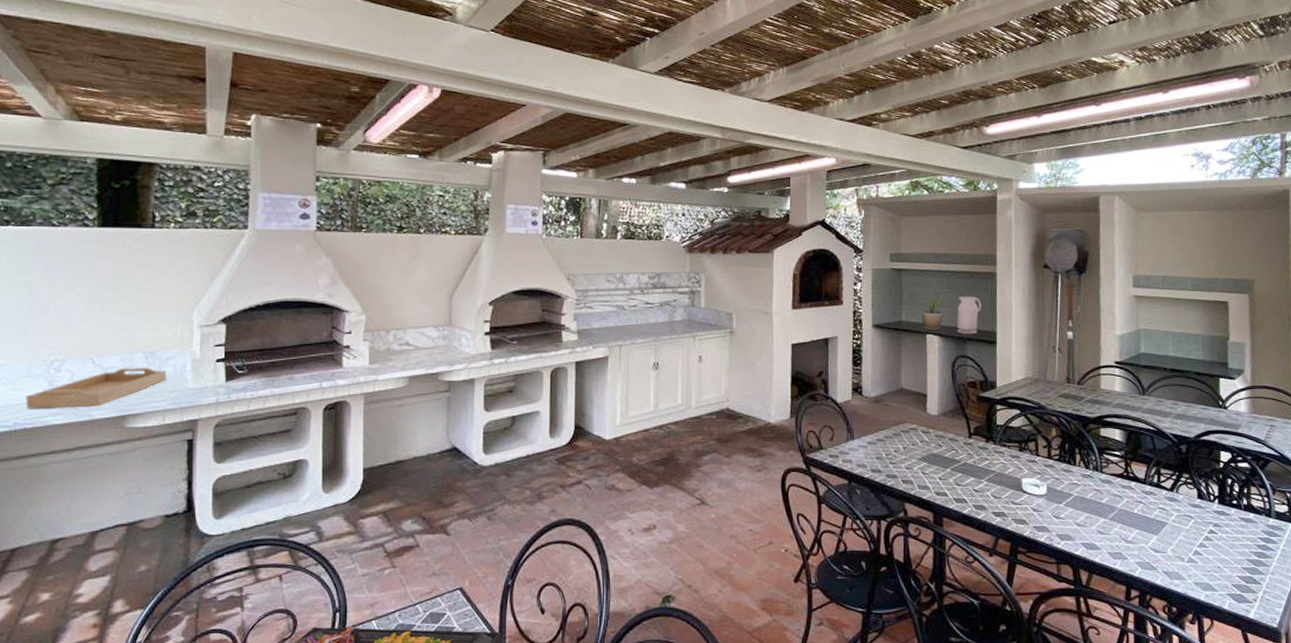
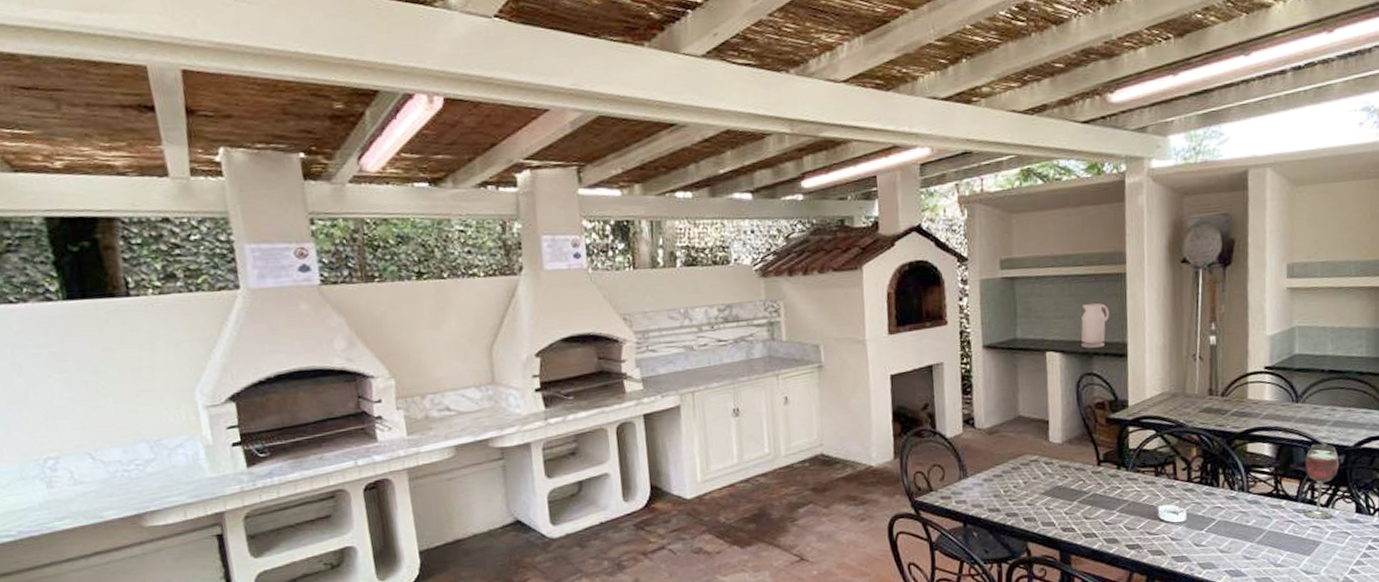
serving tray: present [26,367,167,409] -> none [24,458,181,515]
potted plant: present [921,295,943,331] -> none [1039,304,1065,348]
wineglass: none [1151,433,1182,503] -> present [1304,443,1340,519]

